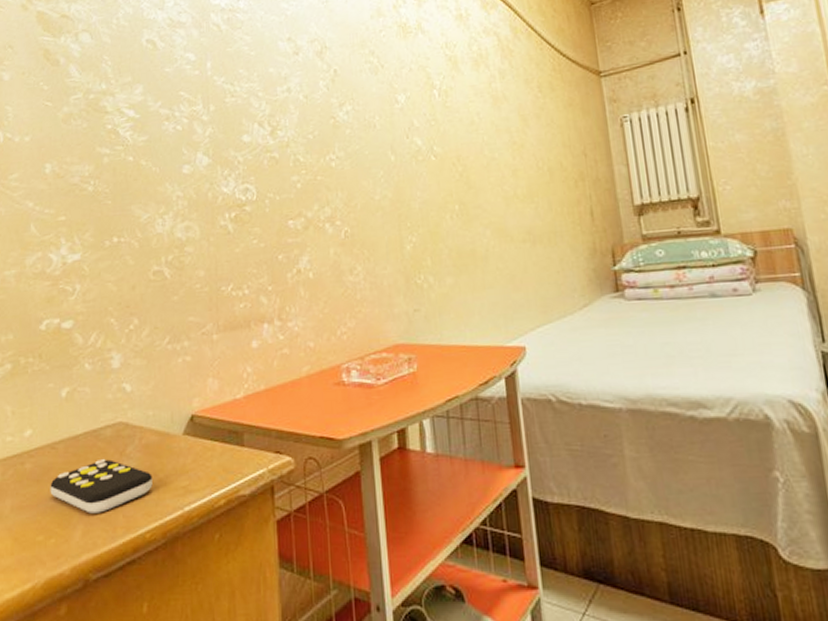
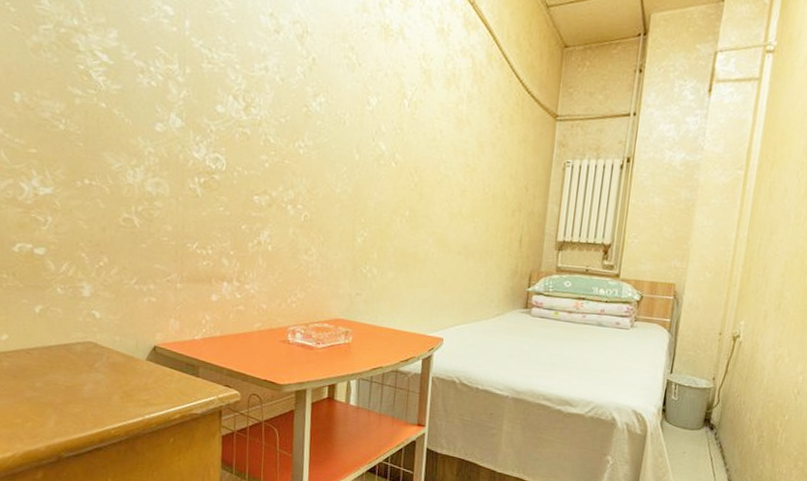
remote control: present [50,458,153,514] -> none [26,368,118,410]

